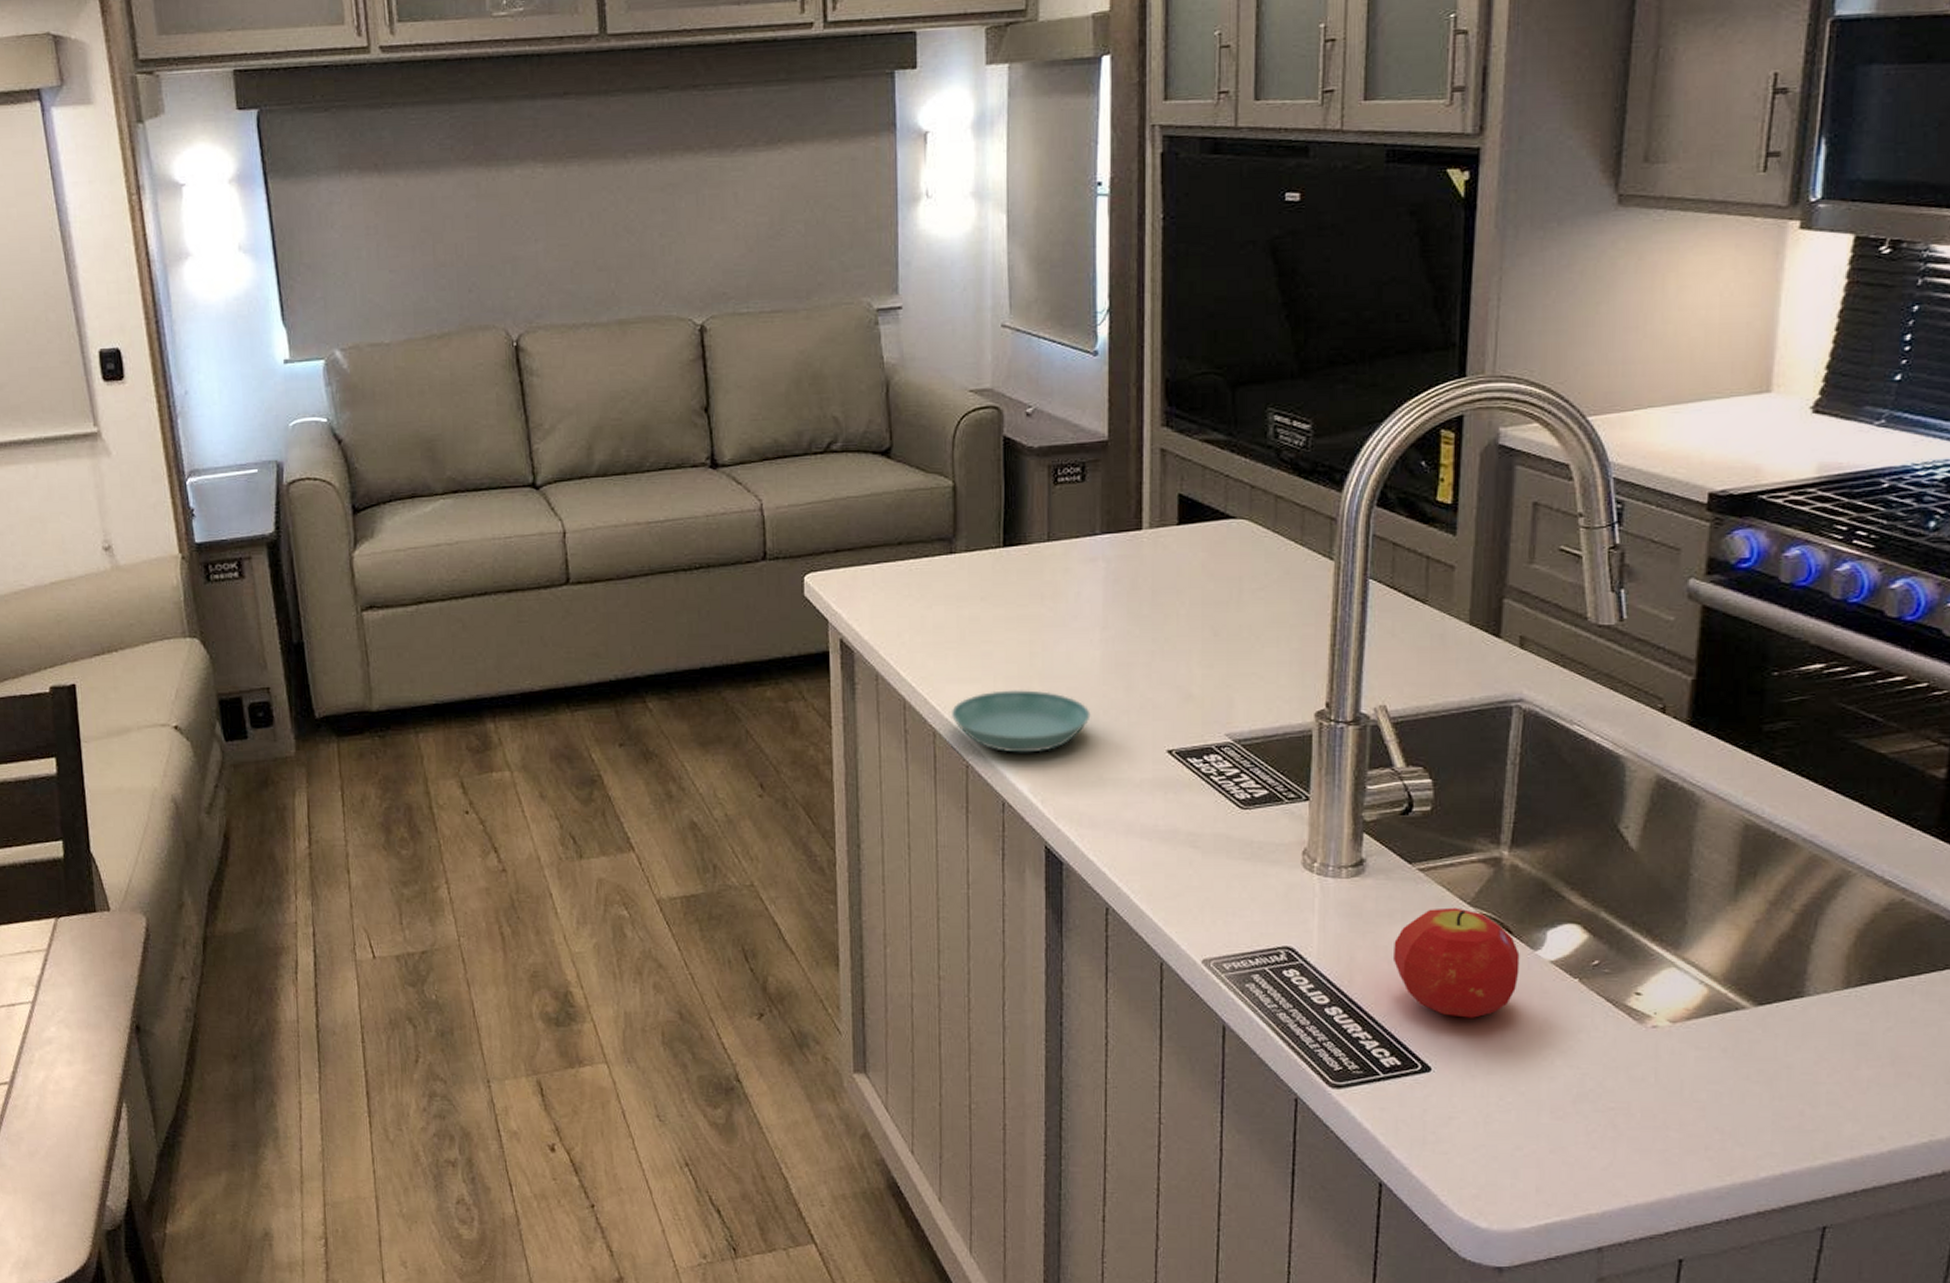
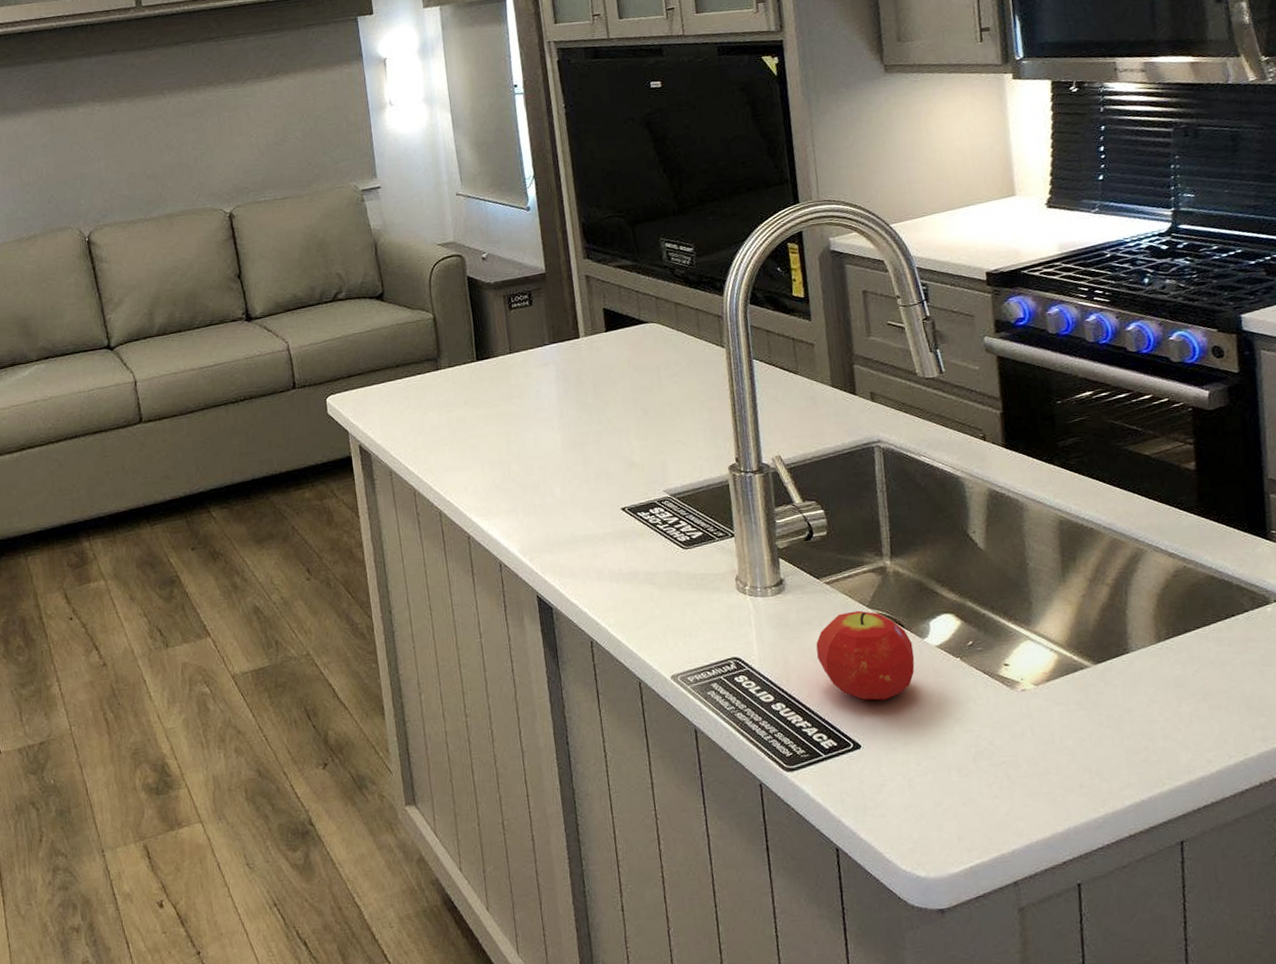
saucer: present [952,690,1091,753] -> none [452,471,560,523]

